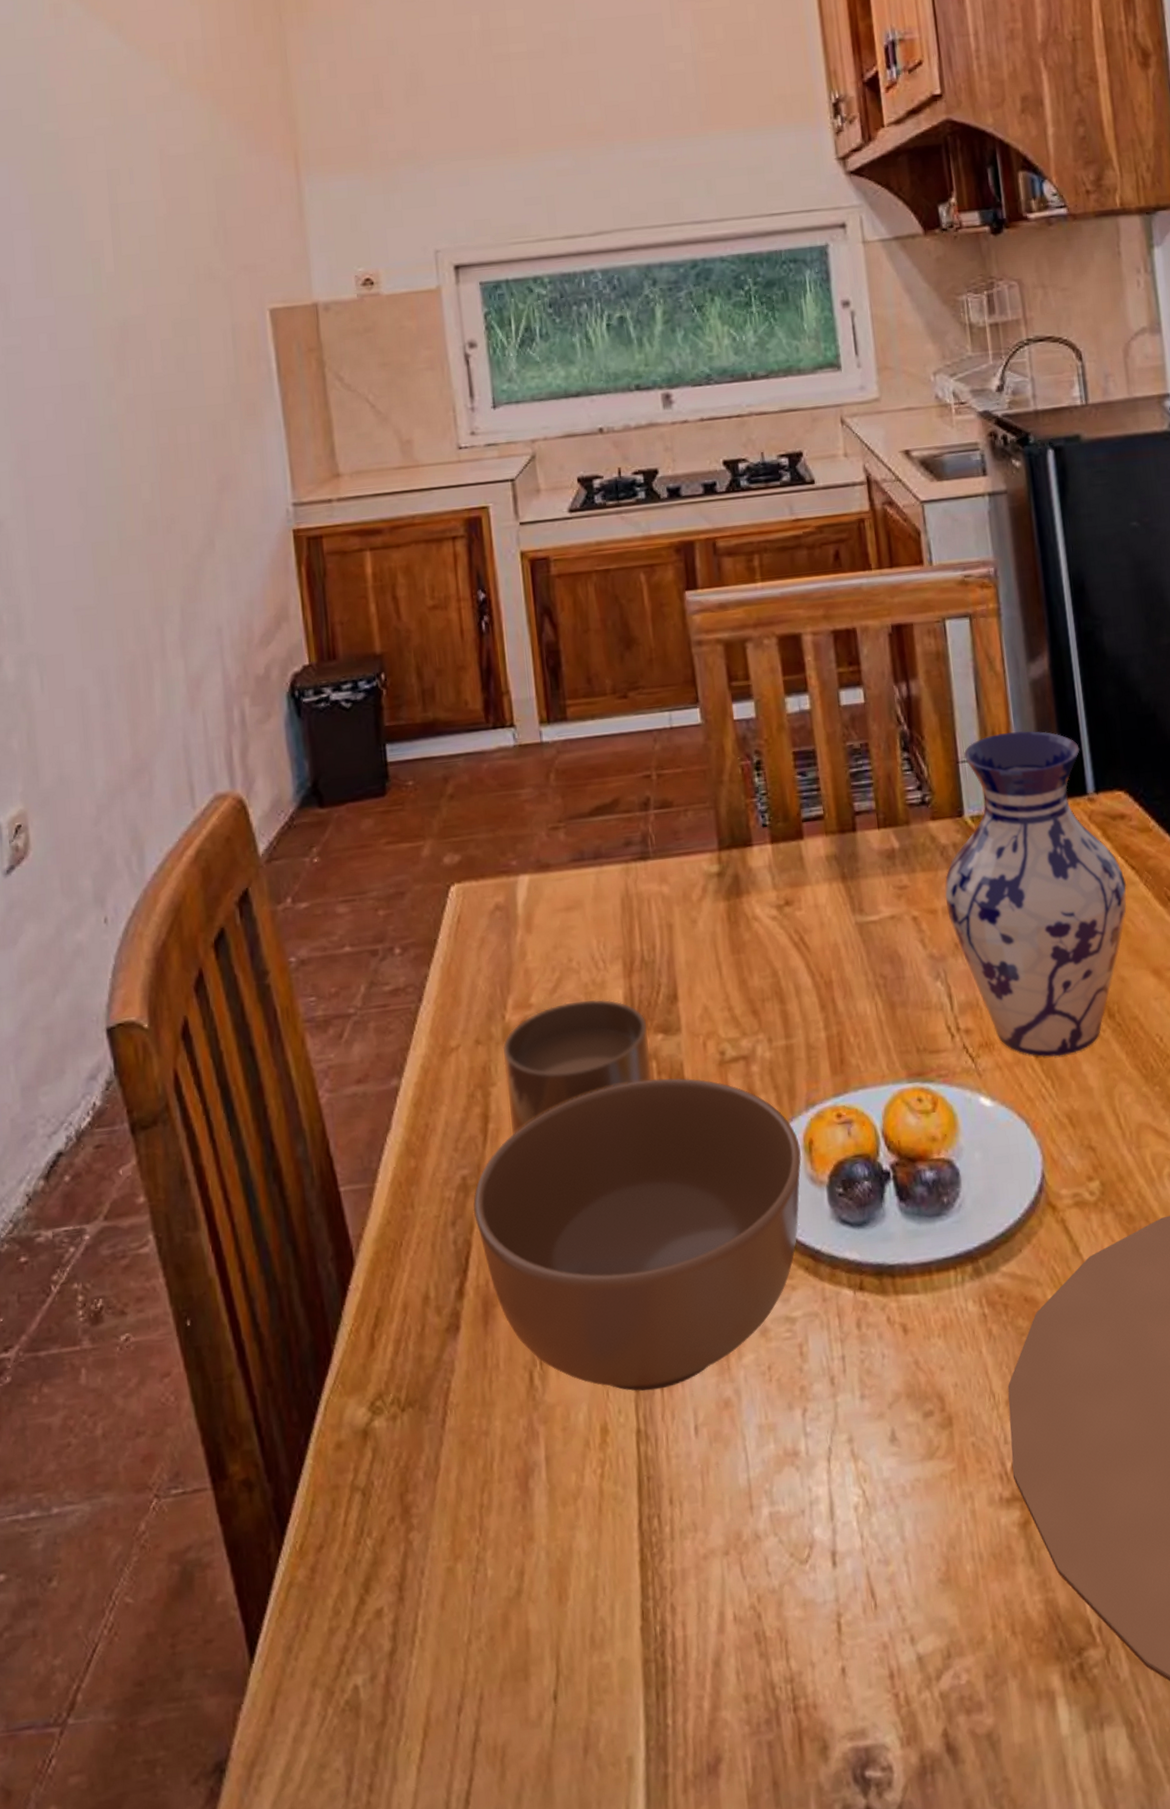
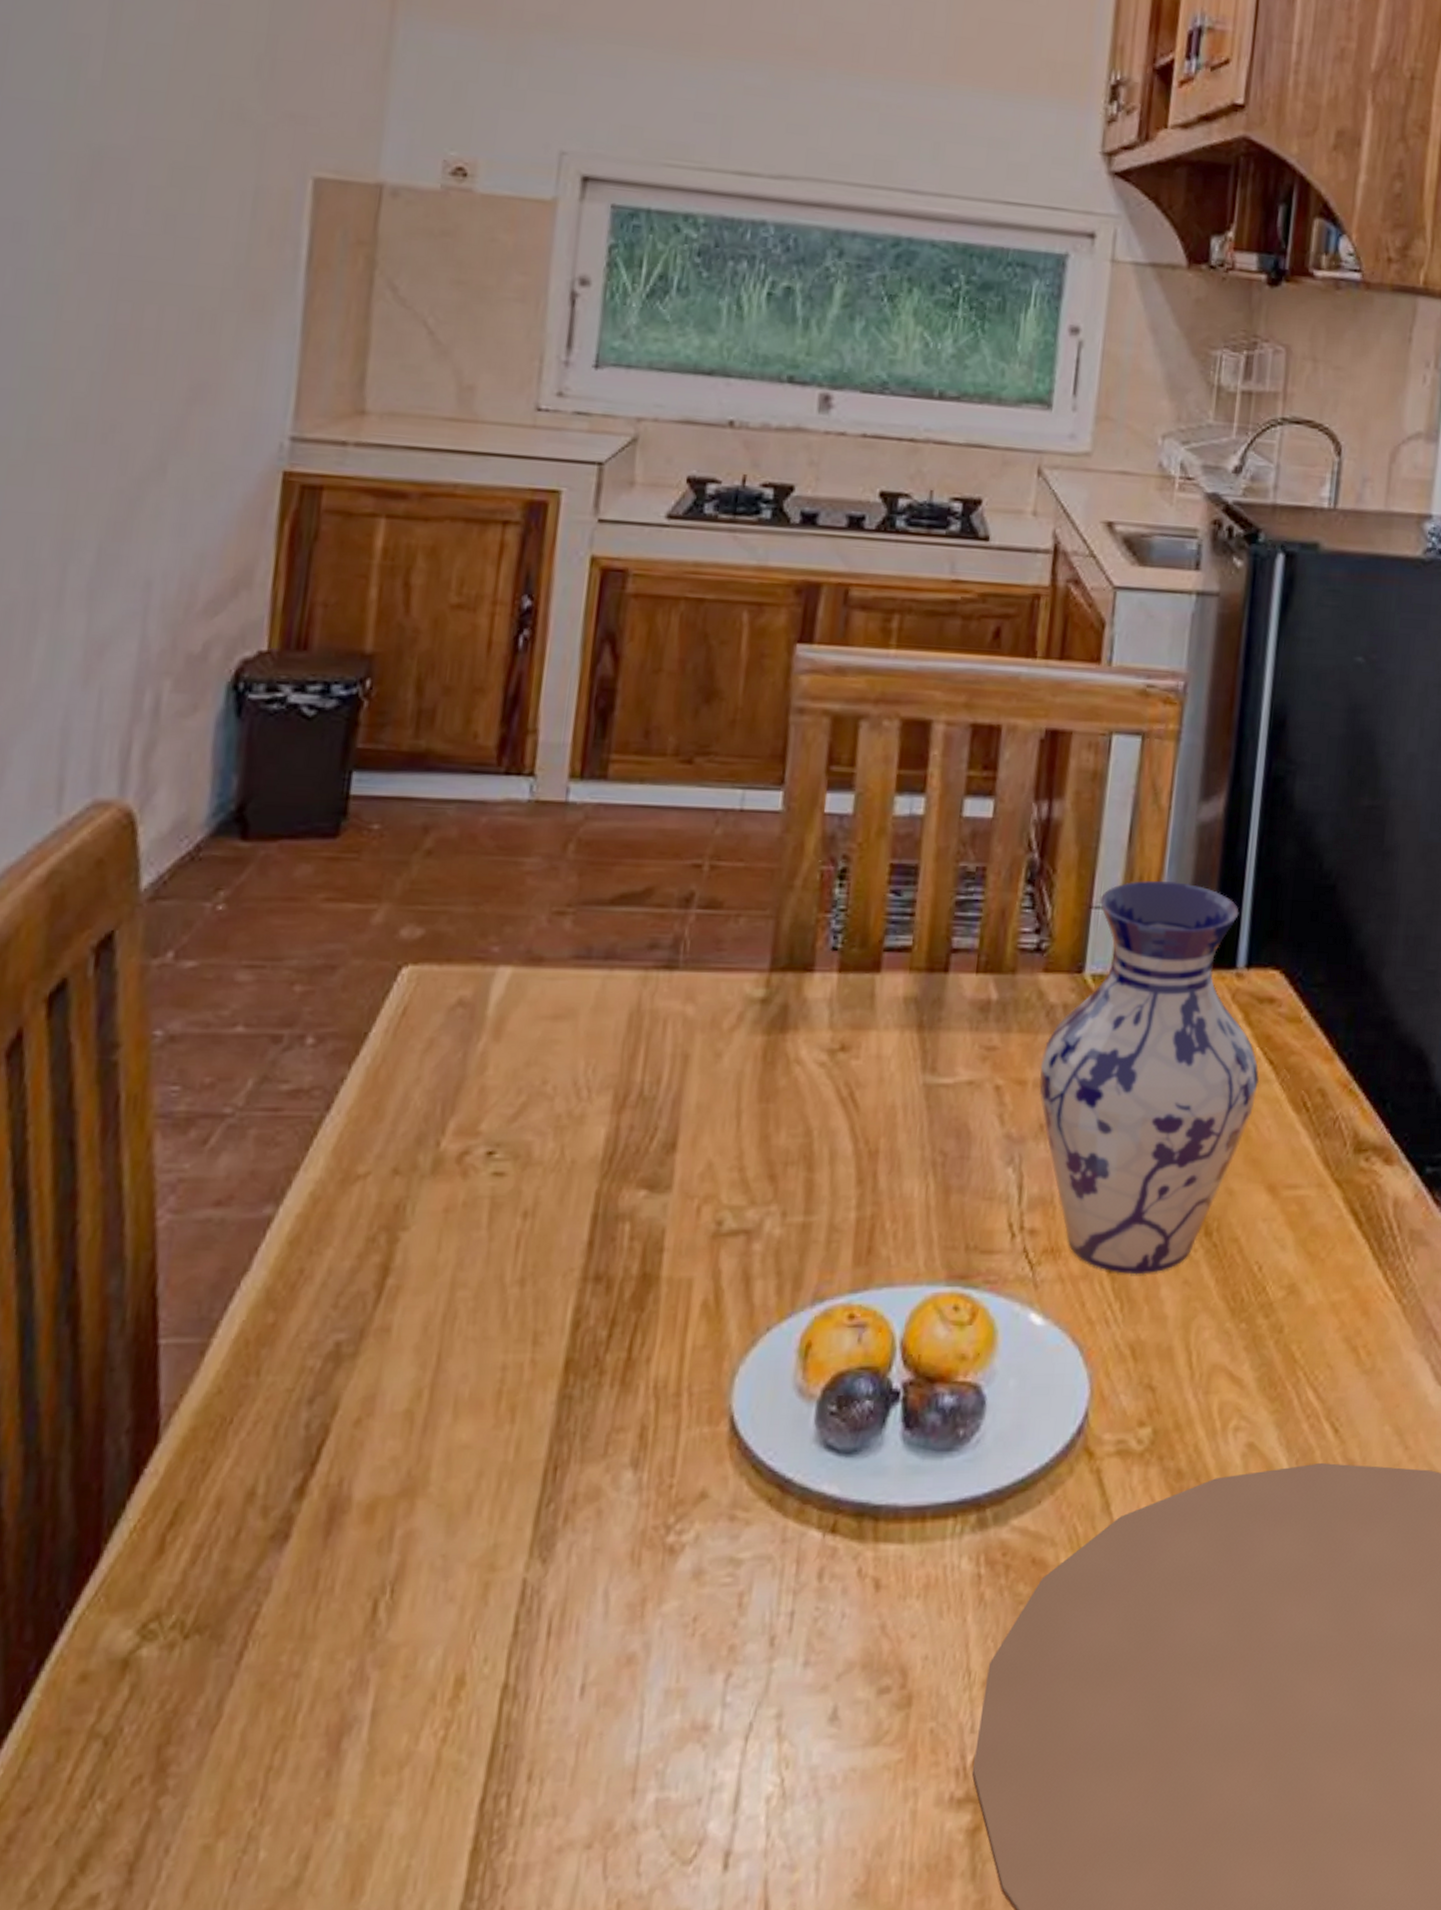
bowl: present [473,1078,801,1391] -> none [341,1246,794,1636]
mug: present [502,999,652,1134] -> none [418,1136,630,1295]

